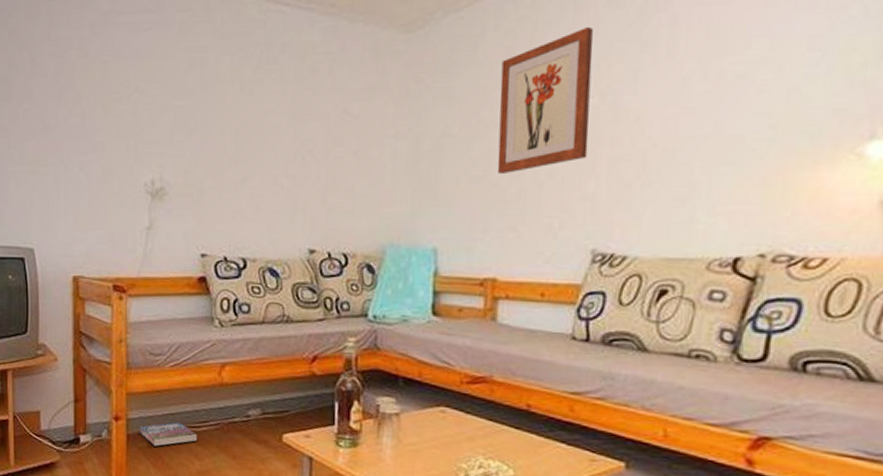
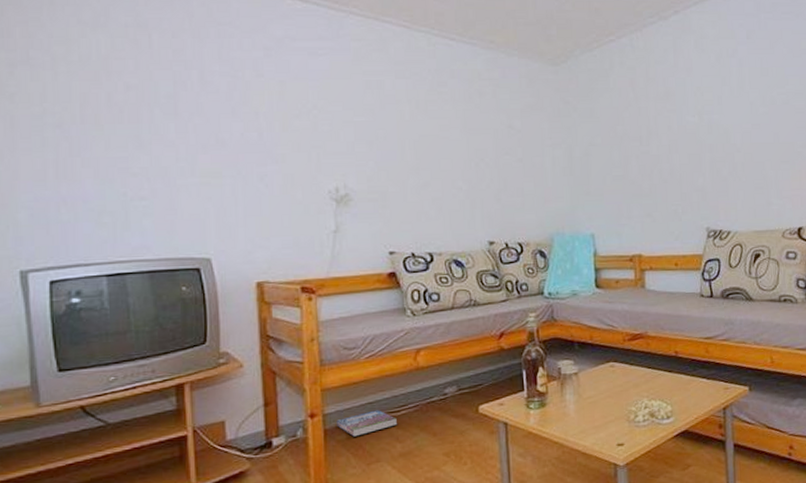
wall art: present [497,26,594,175] -> none [627,65,695,174]

